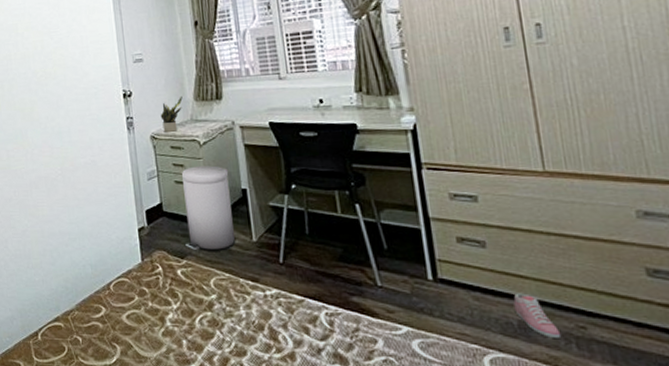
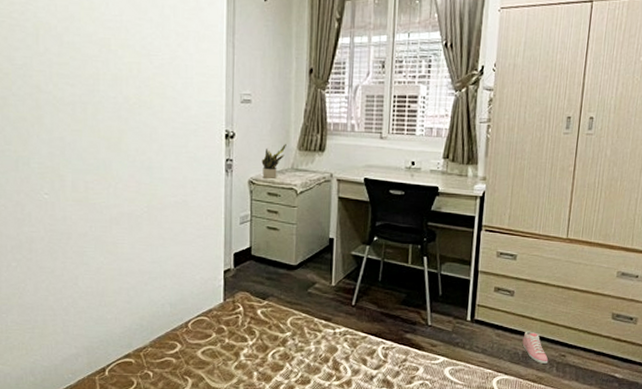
pedal bin: present [181,165,236,251] -> none [267,214,320,294]

